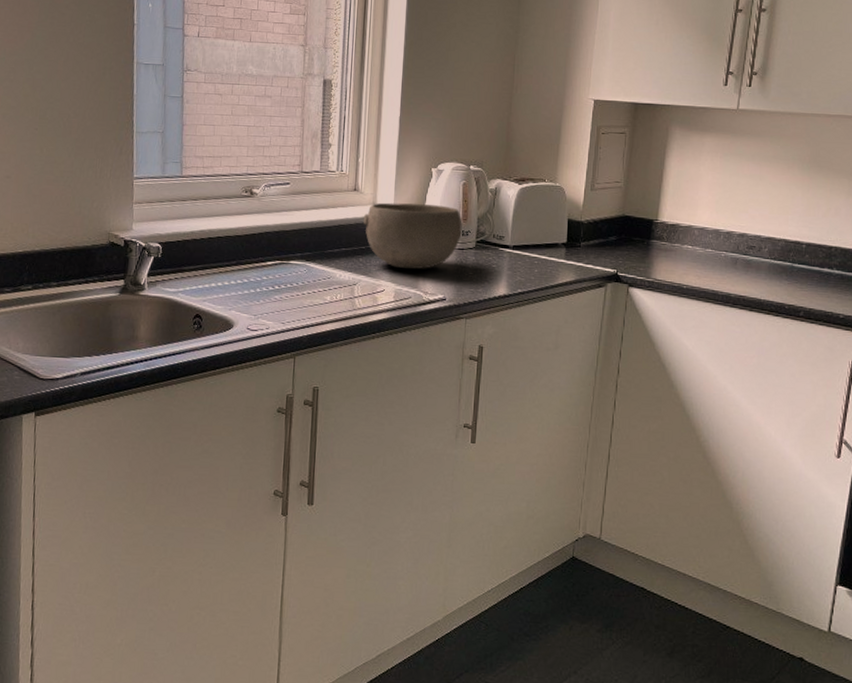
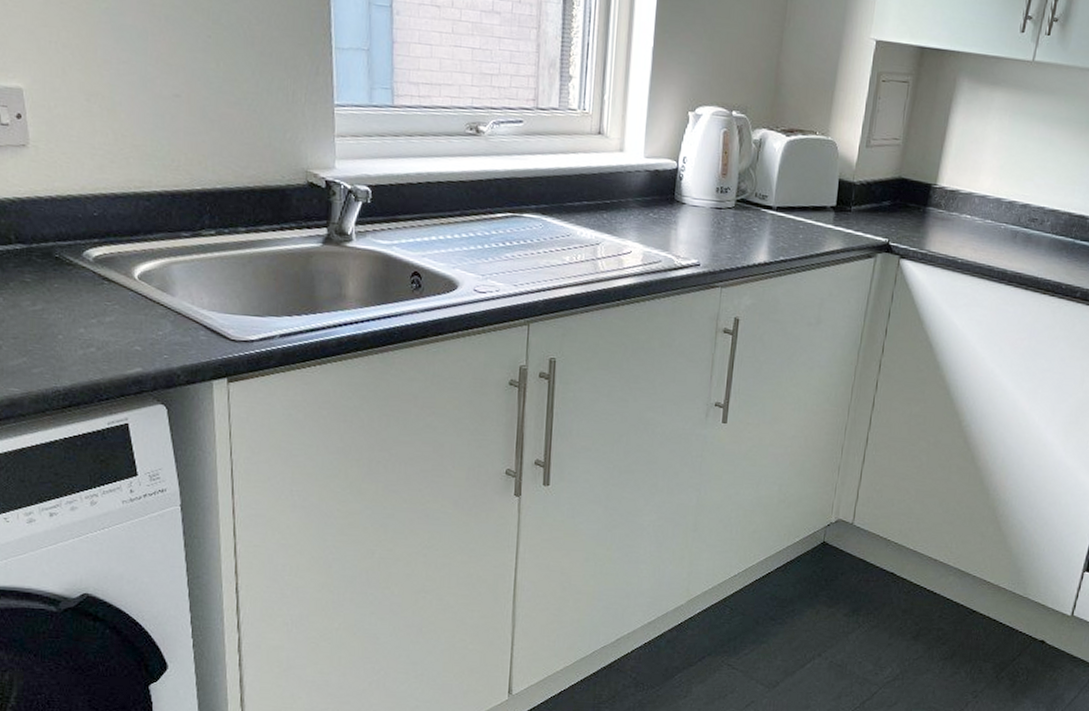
bowl: present [363,202,462,270] -> none [608,150,721,230]

